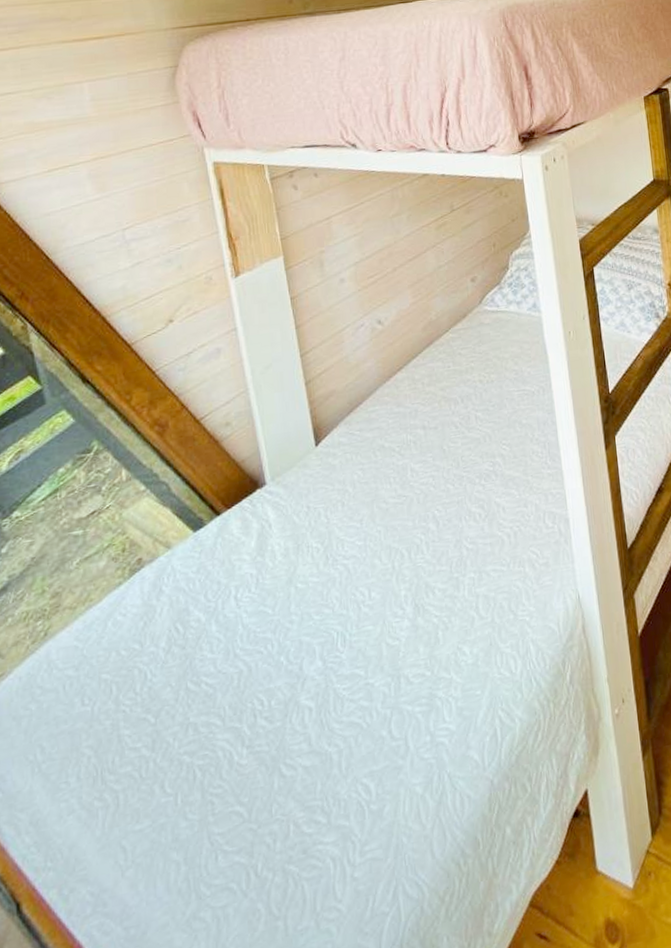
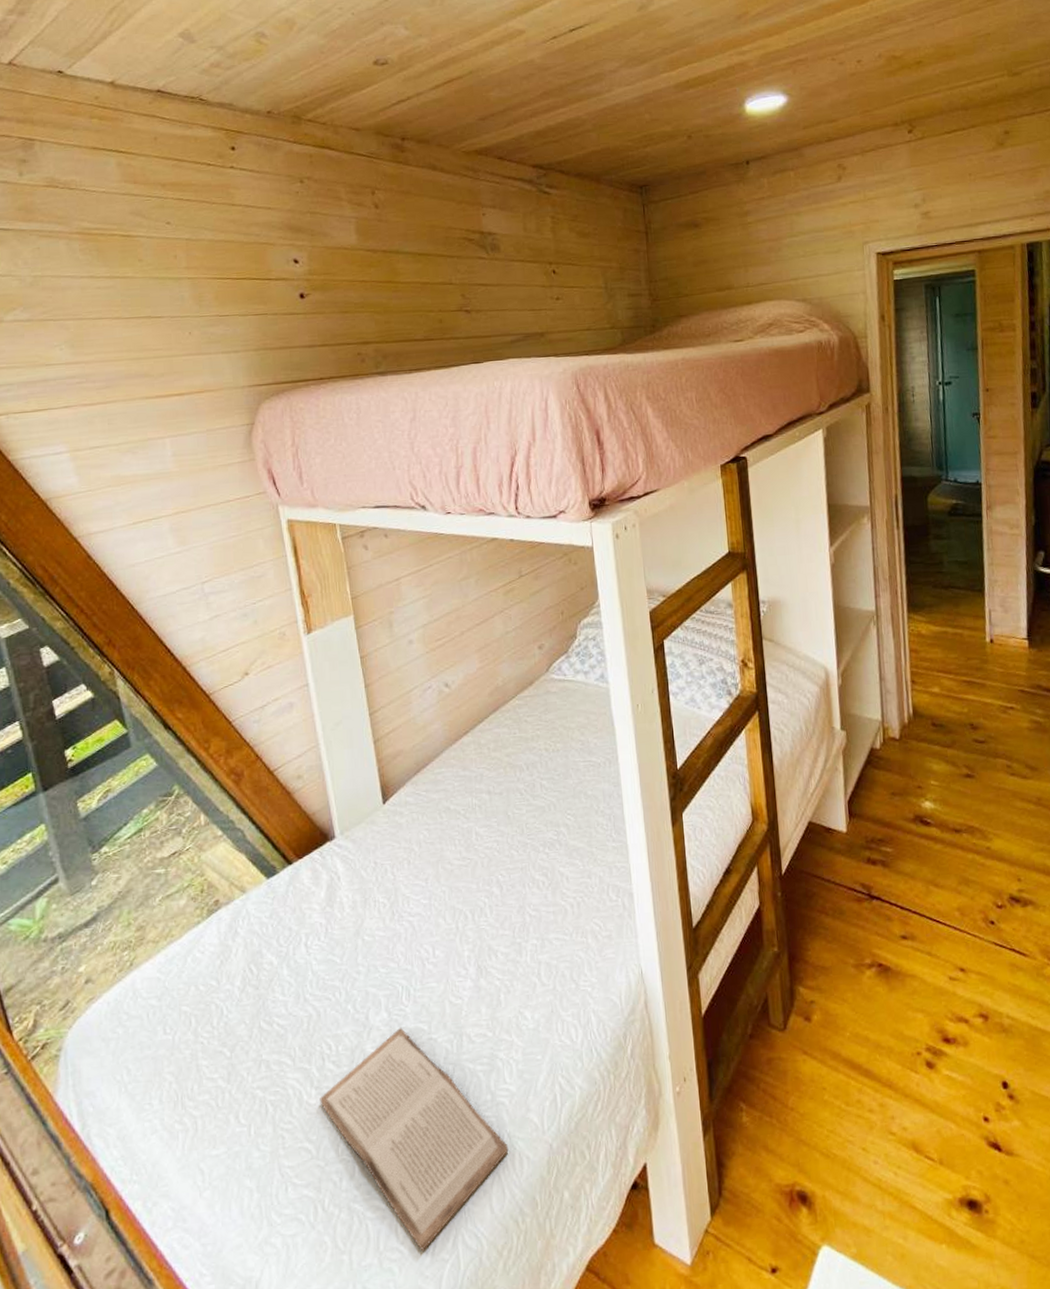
book: none [251,674,450,907] -> present [319,1027,509,1252]

